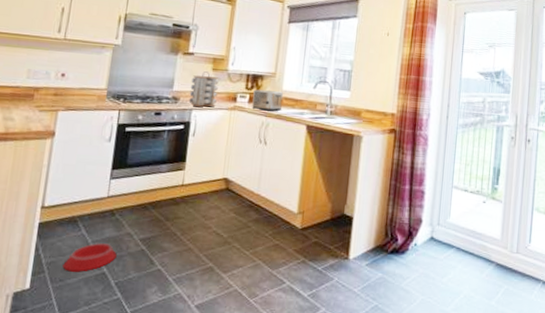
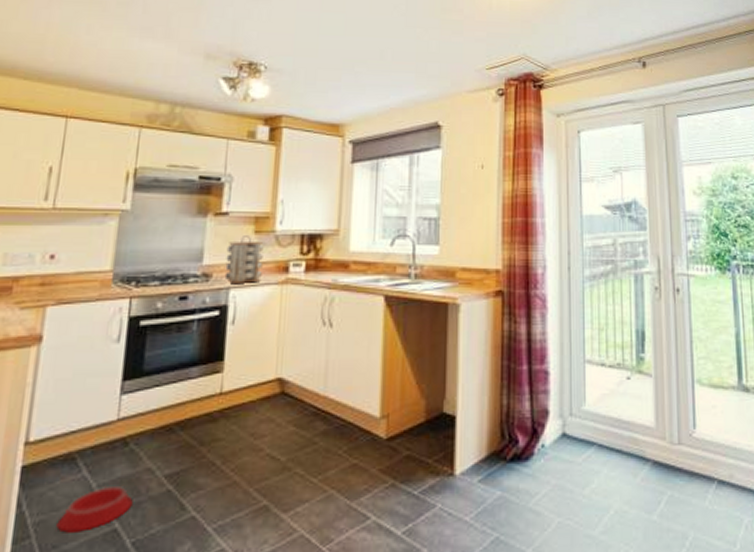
toaster: present [252,89,283,112] -> none [310,254,351,281]

